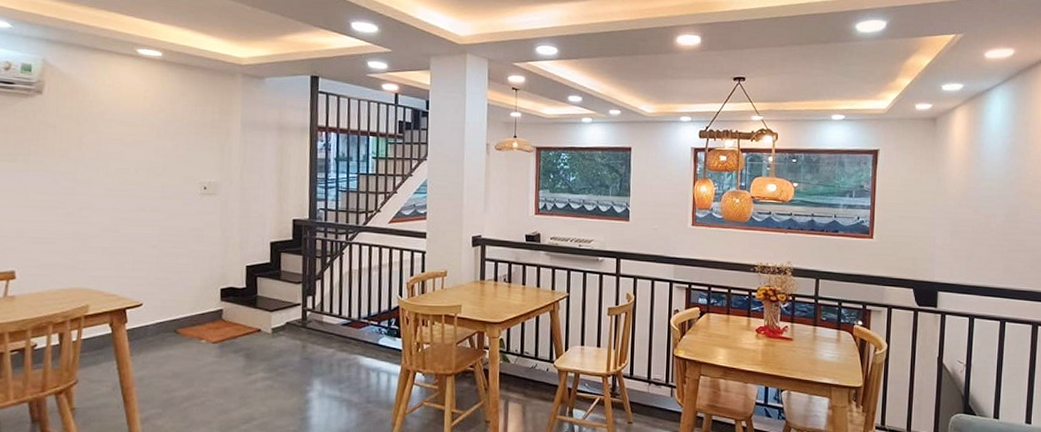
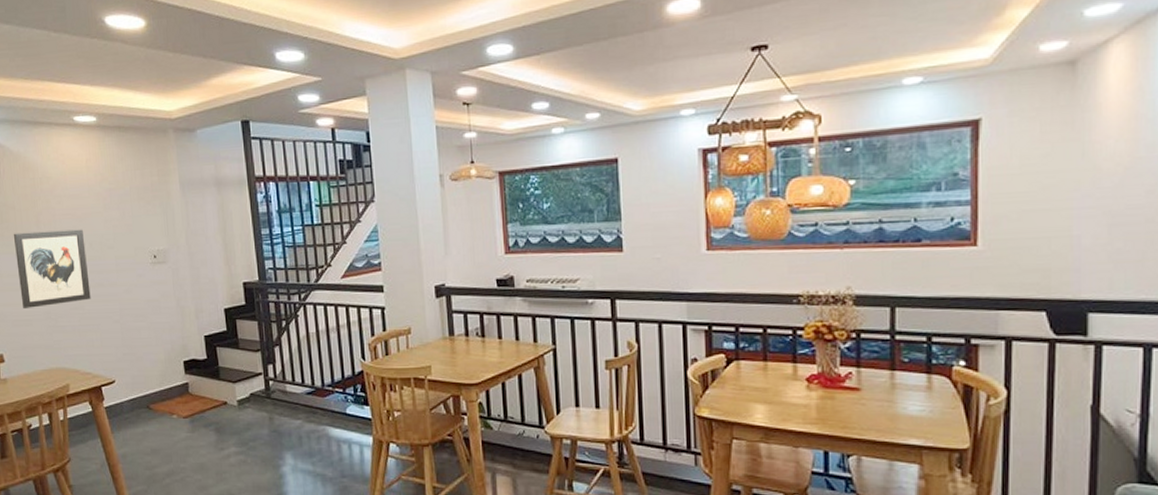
wall art: none [47,151,131,227] -> present [13,229,91,308]

